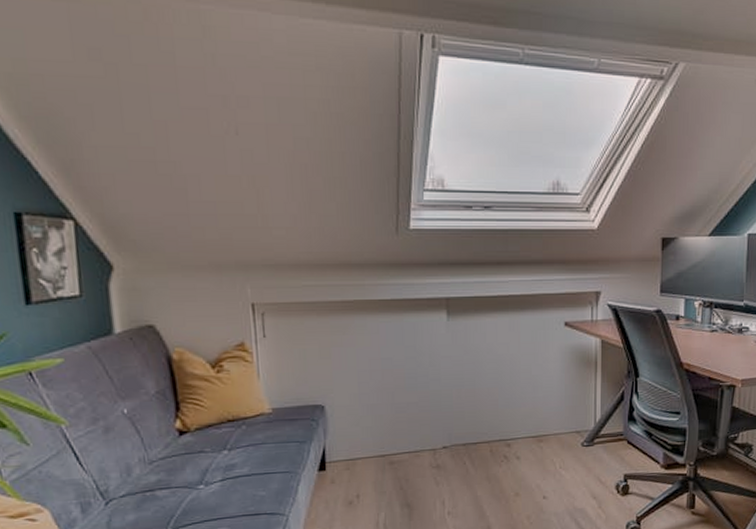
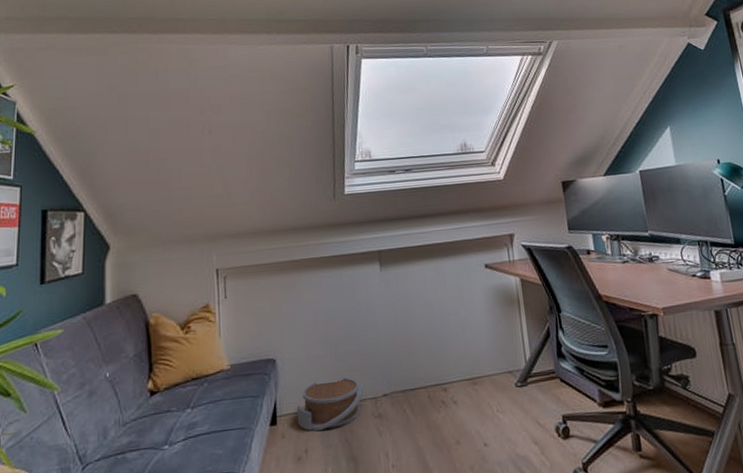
basket: none [348,427,421,479] -> present [296,377,363,432]

